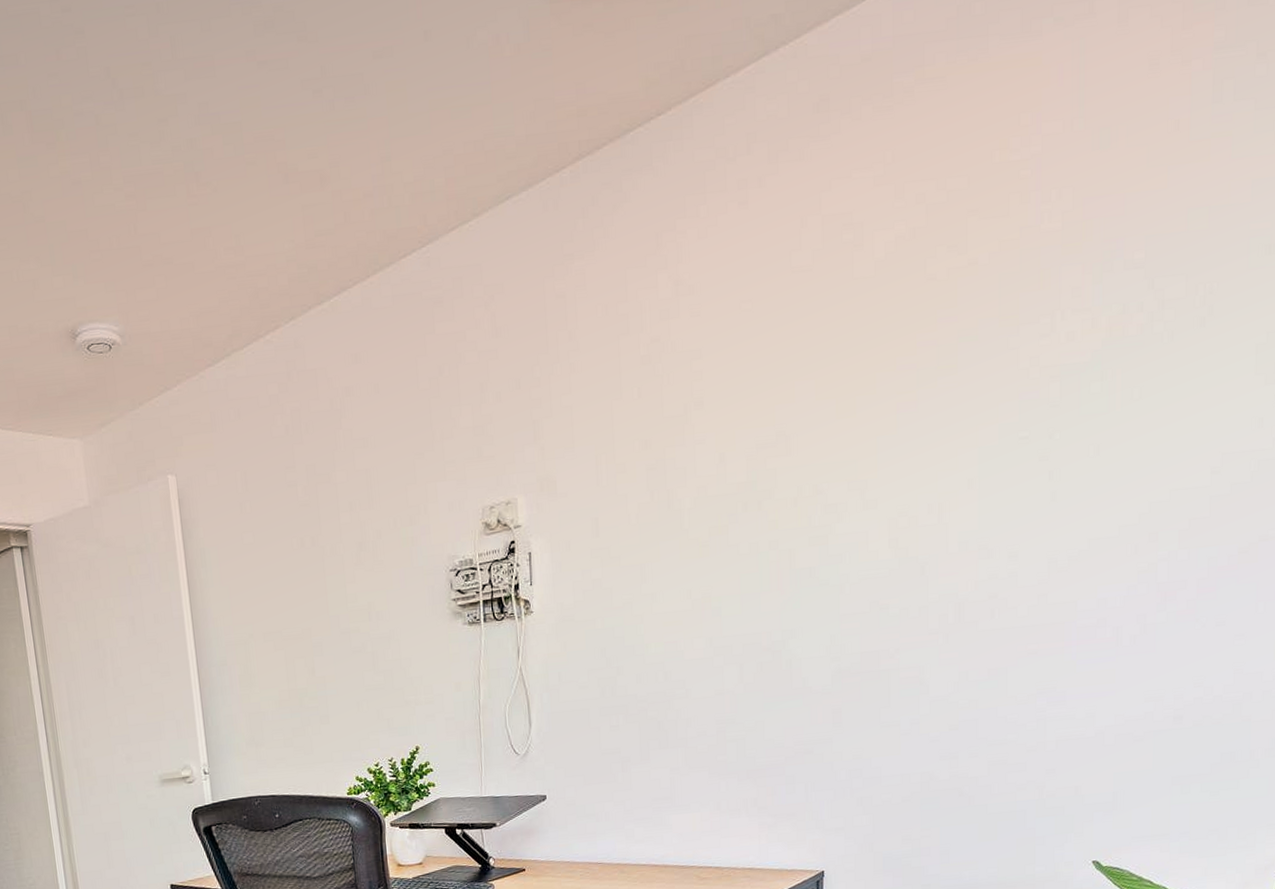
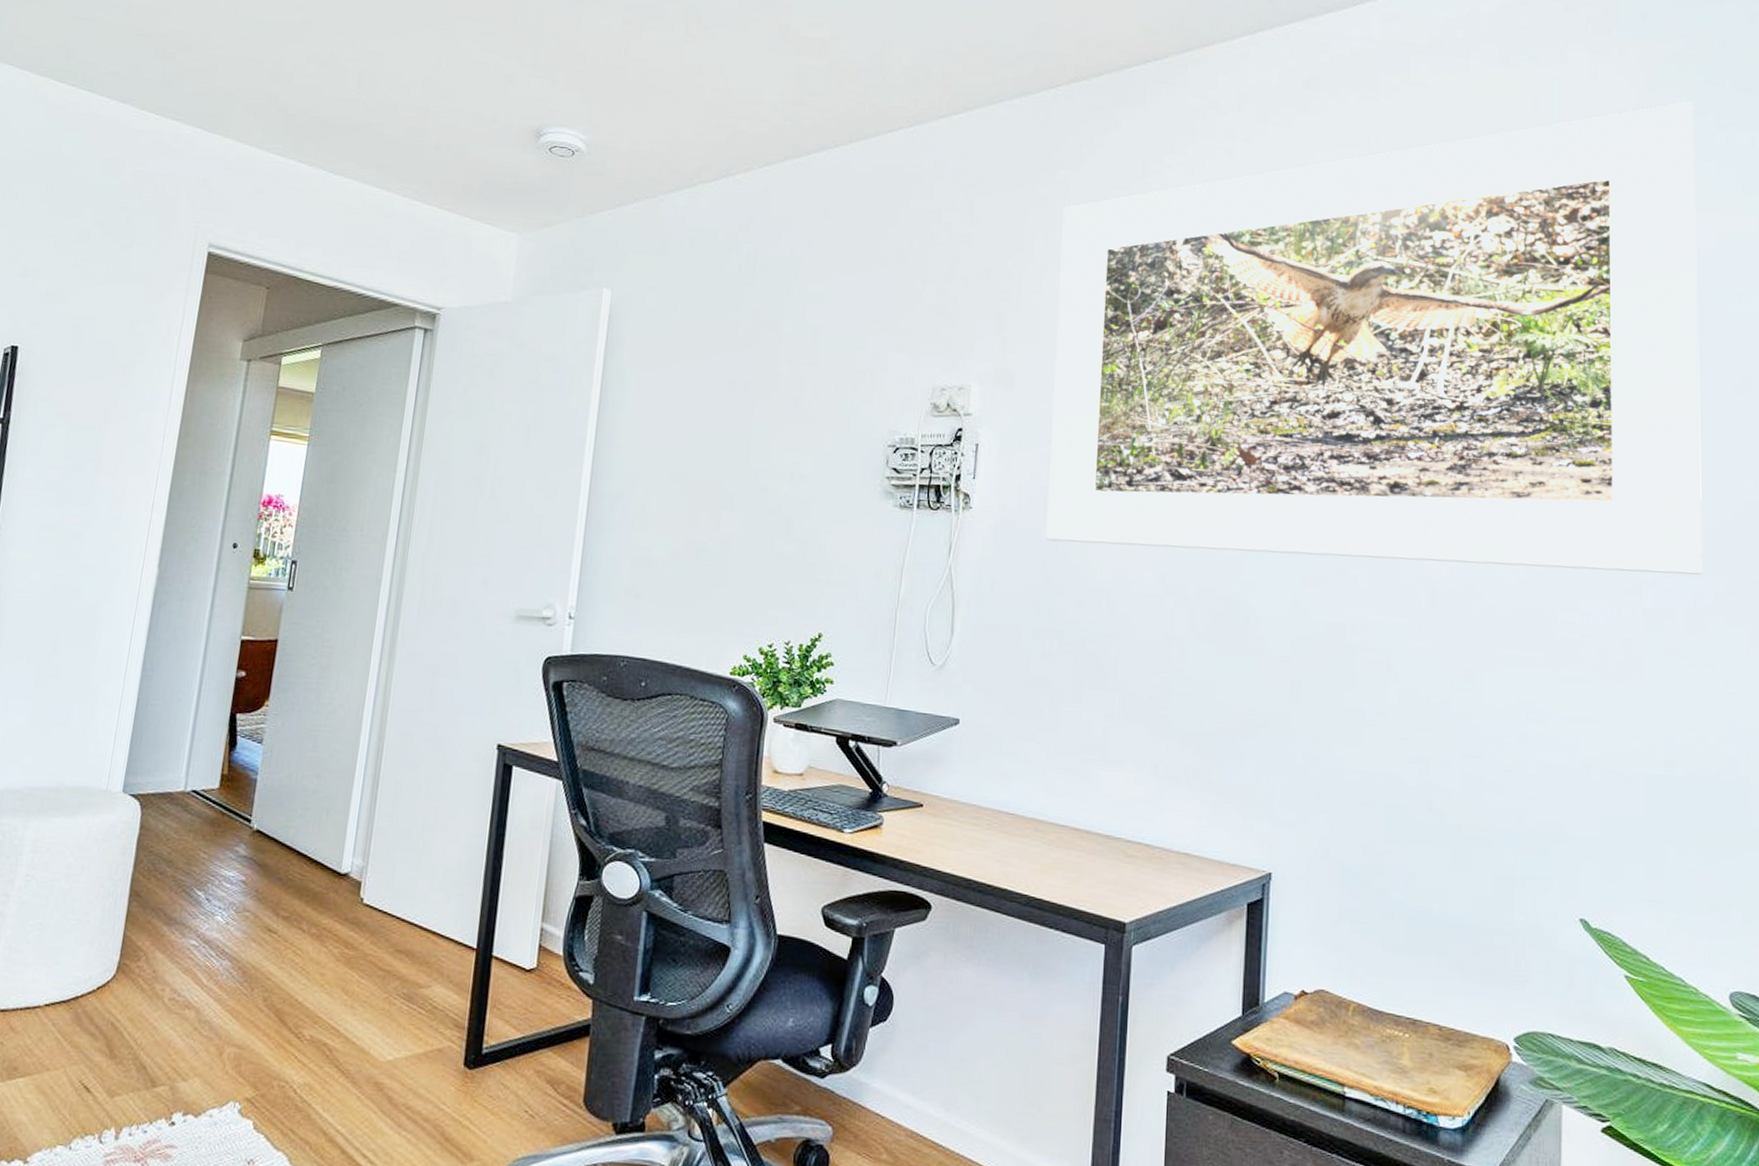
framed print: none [583,32,1233,628] -> present [1045,101,1703,575]

